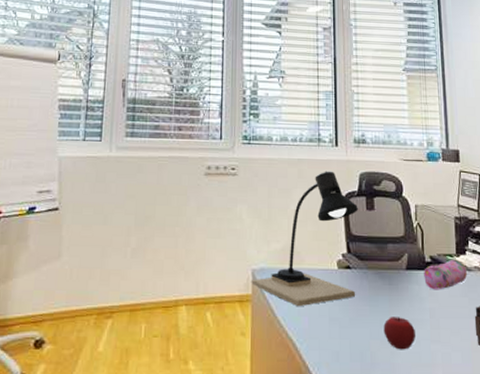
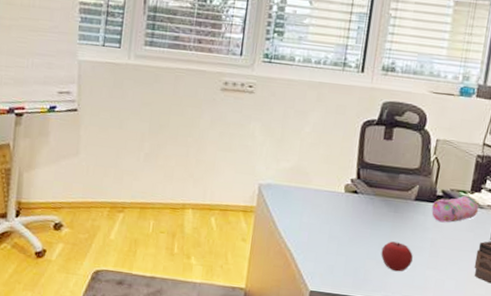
desk lamp: present [252,171,358,307] -> none [257,96,375,223]

